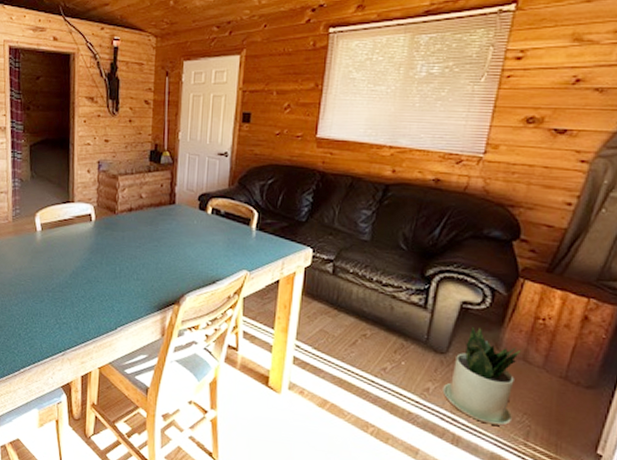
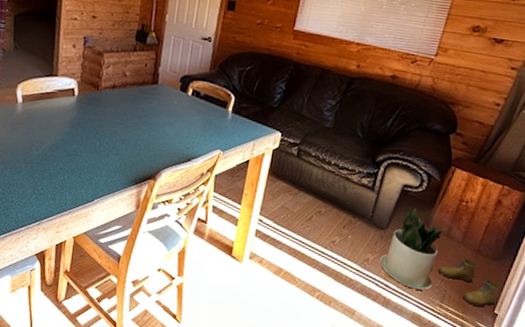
boot: none [516,386,601,447] -> present [437,257,501,307]

